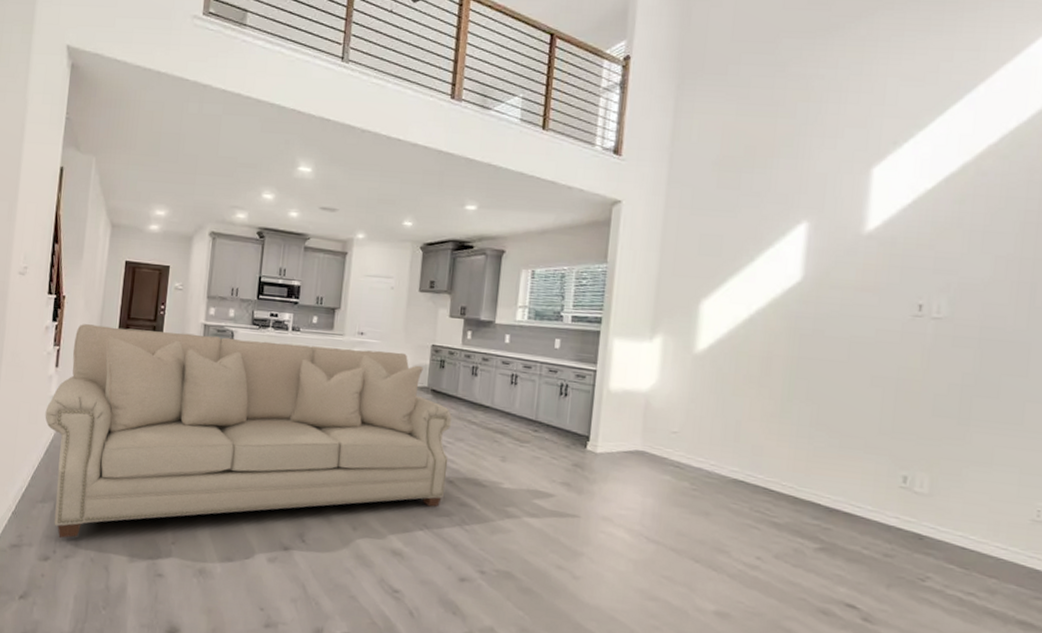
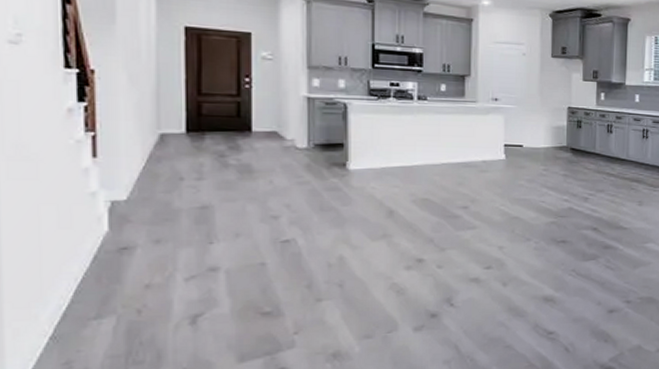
sofa: present [45,324,453,538] -> none [84,103,592,354]

